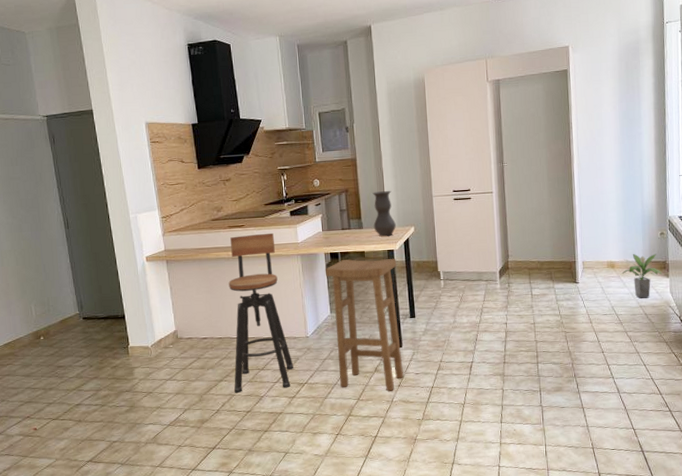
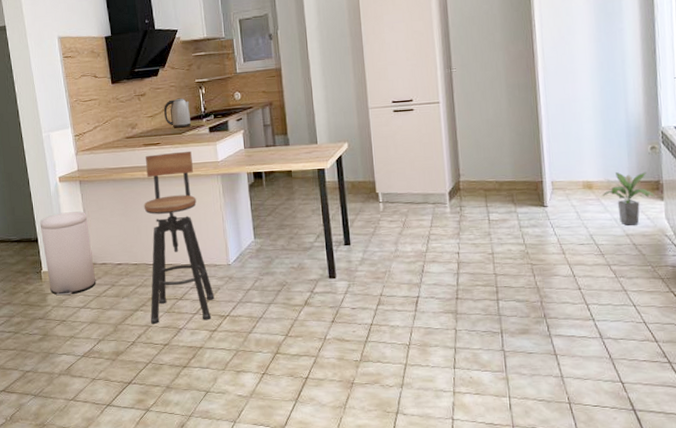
pedal bin: none [126,289,182,370] -> present [39,211,96,297]
kettle: none [248,183,273,212] -> present [164,98,191,128]
bar stool: present [326,258,404,391] -> none [248,178,338,328]
vase: present [372,191,396,237] -> none [299,103,327,154]

